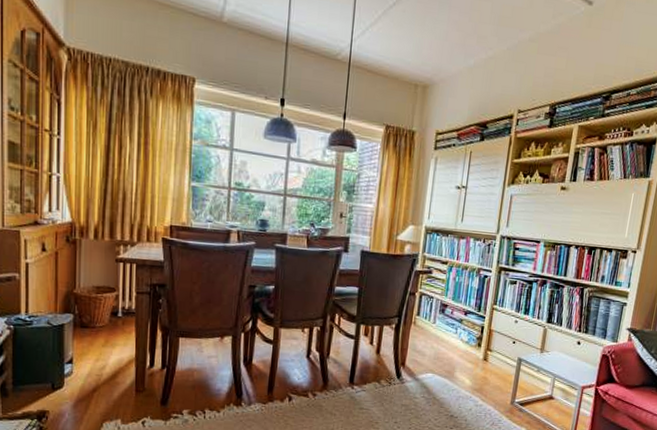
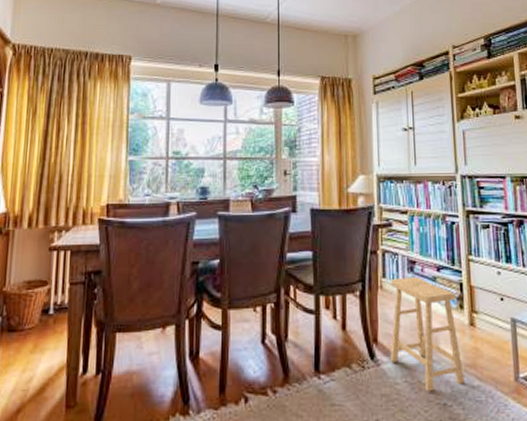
footstool: none [413,317,477,406] -> present [390,276,466,391]

